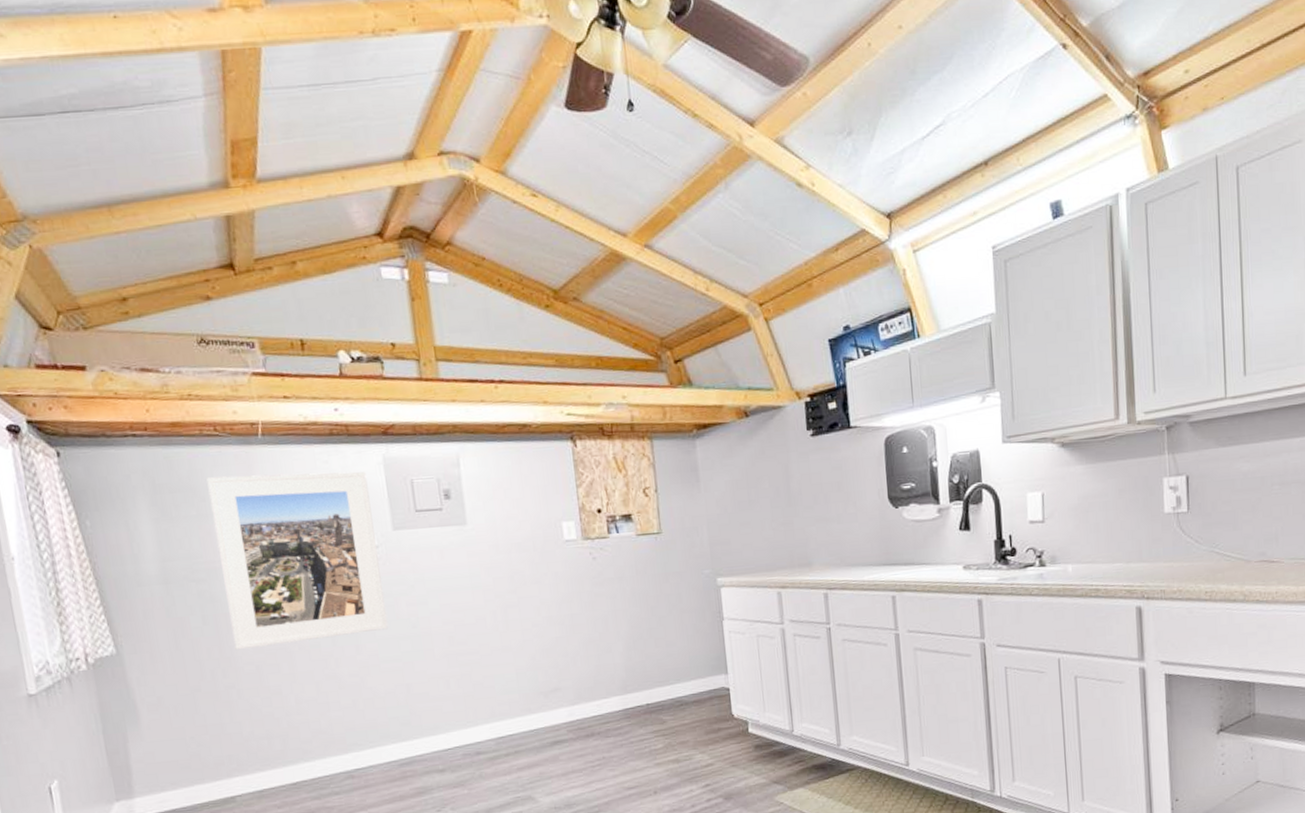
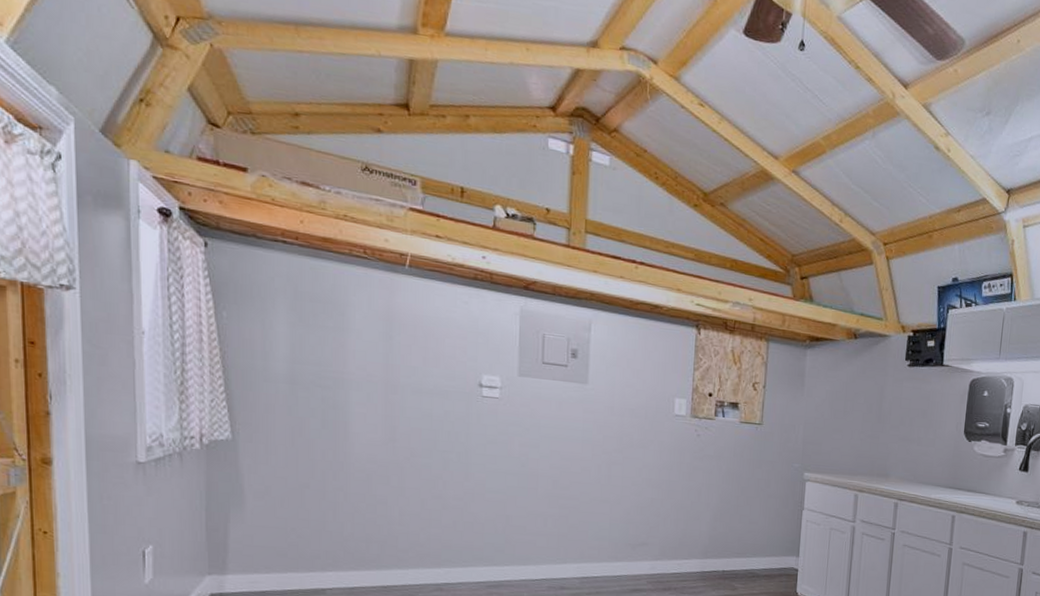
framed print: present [206,471,389,650] -> none [348,295,502,464]

